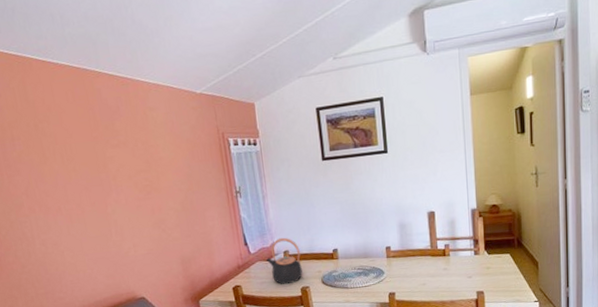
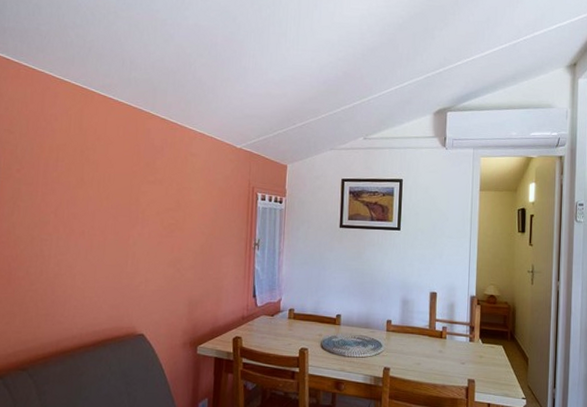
teapot: present [266,237,303,284] -> none [270,295,305,343]

